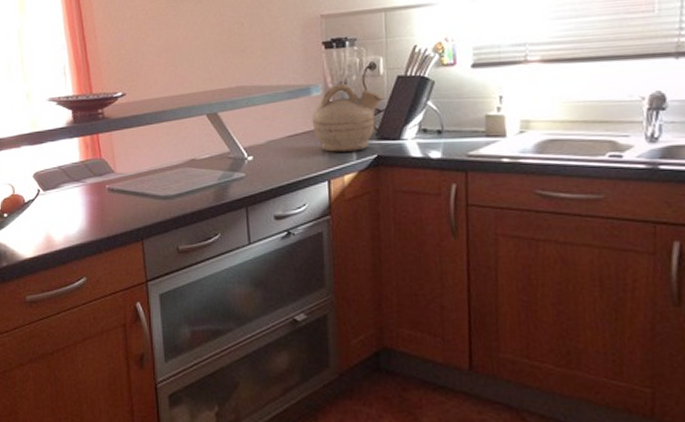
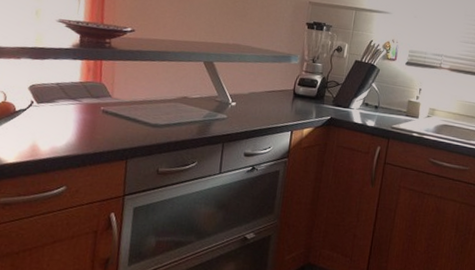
teapot: present [312,83,383,152] -> none [287,57,343,112]

